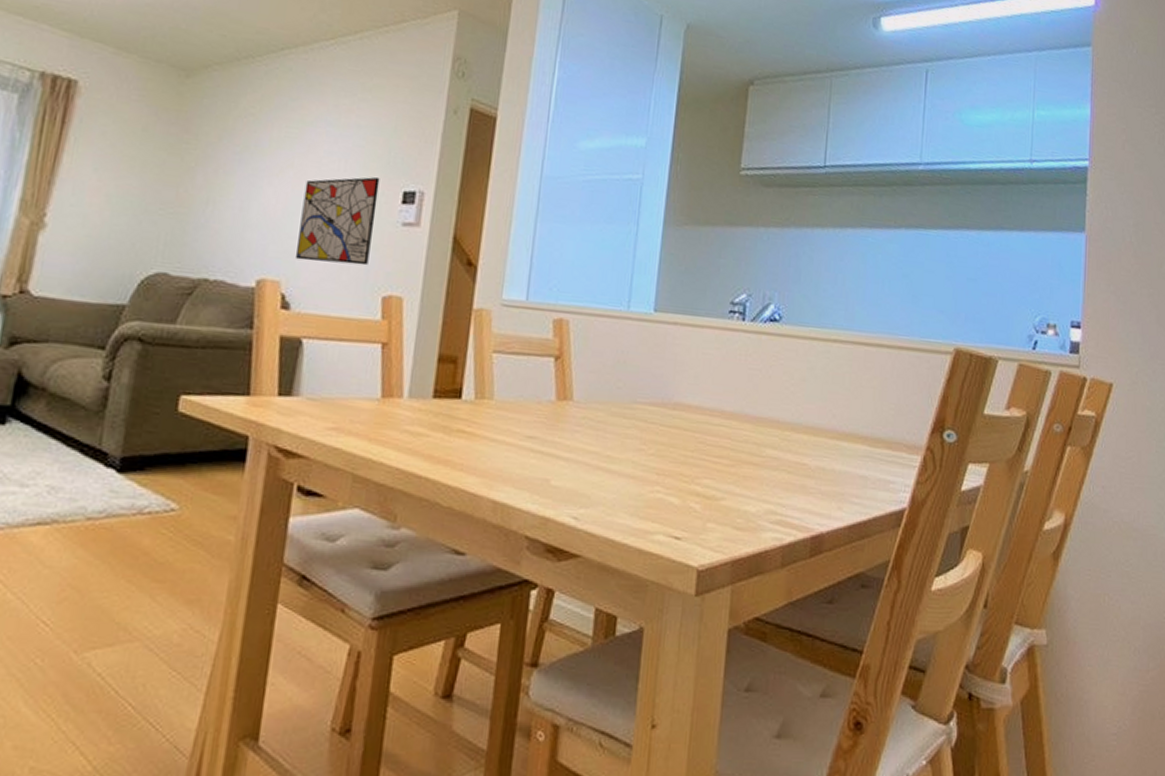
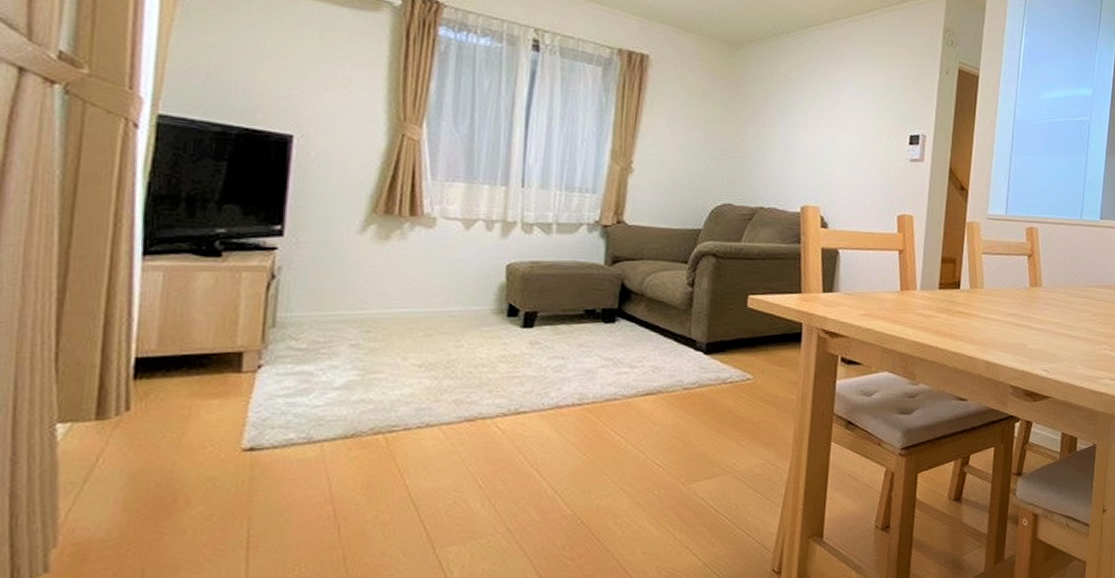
wall art: present [294,176,380,266] -> none [829,124,892,193]

